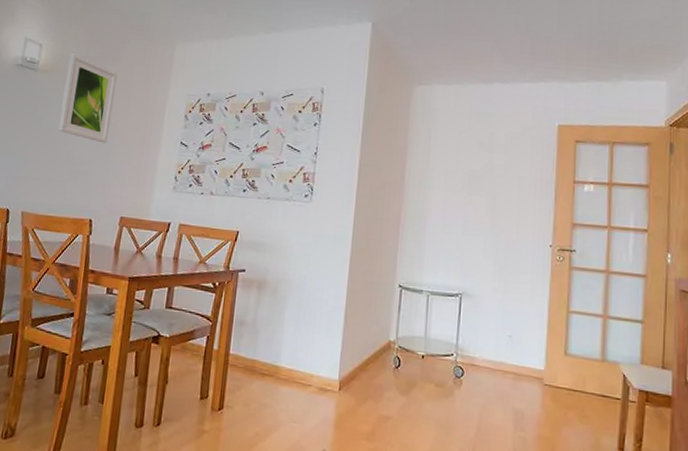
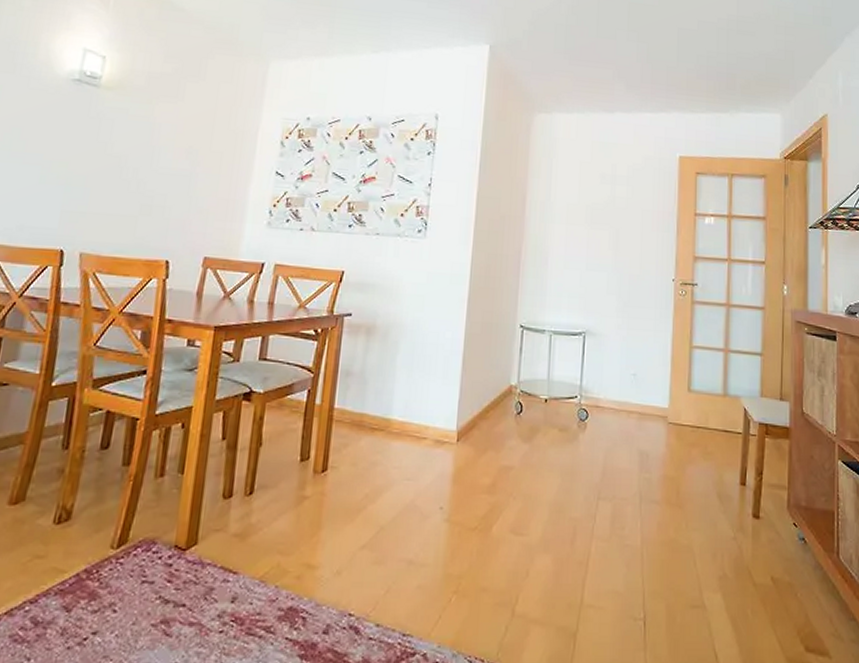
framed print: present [58,53,117,144] -> none [126,68,199,173]

